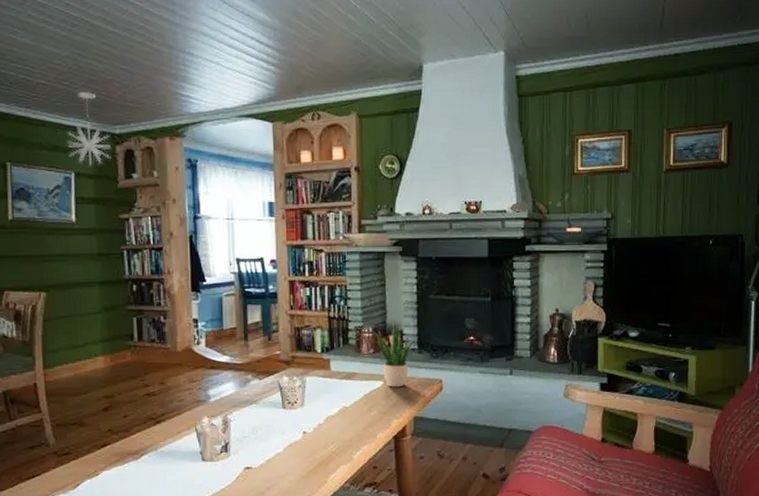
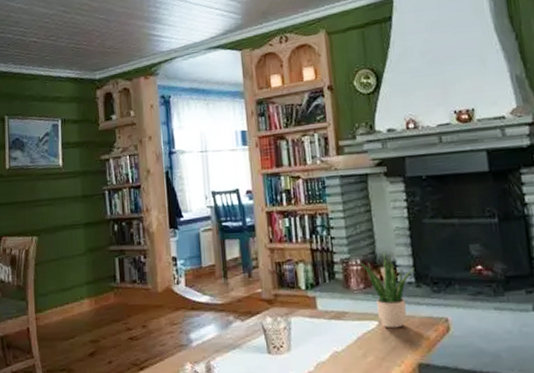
pendant light: present [67,91,111,165] -> none [54,43,93,111]

